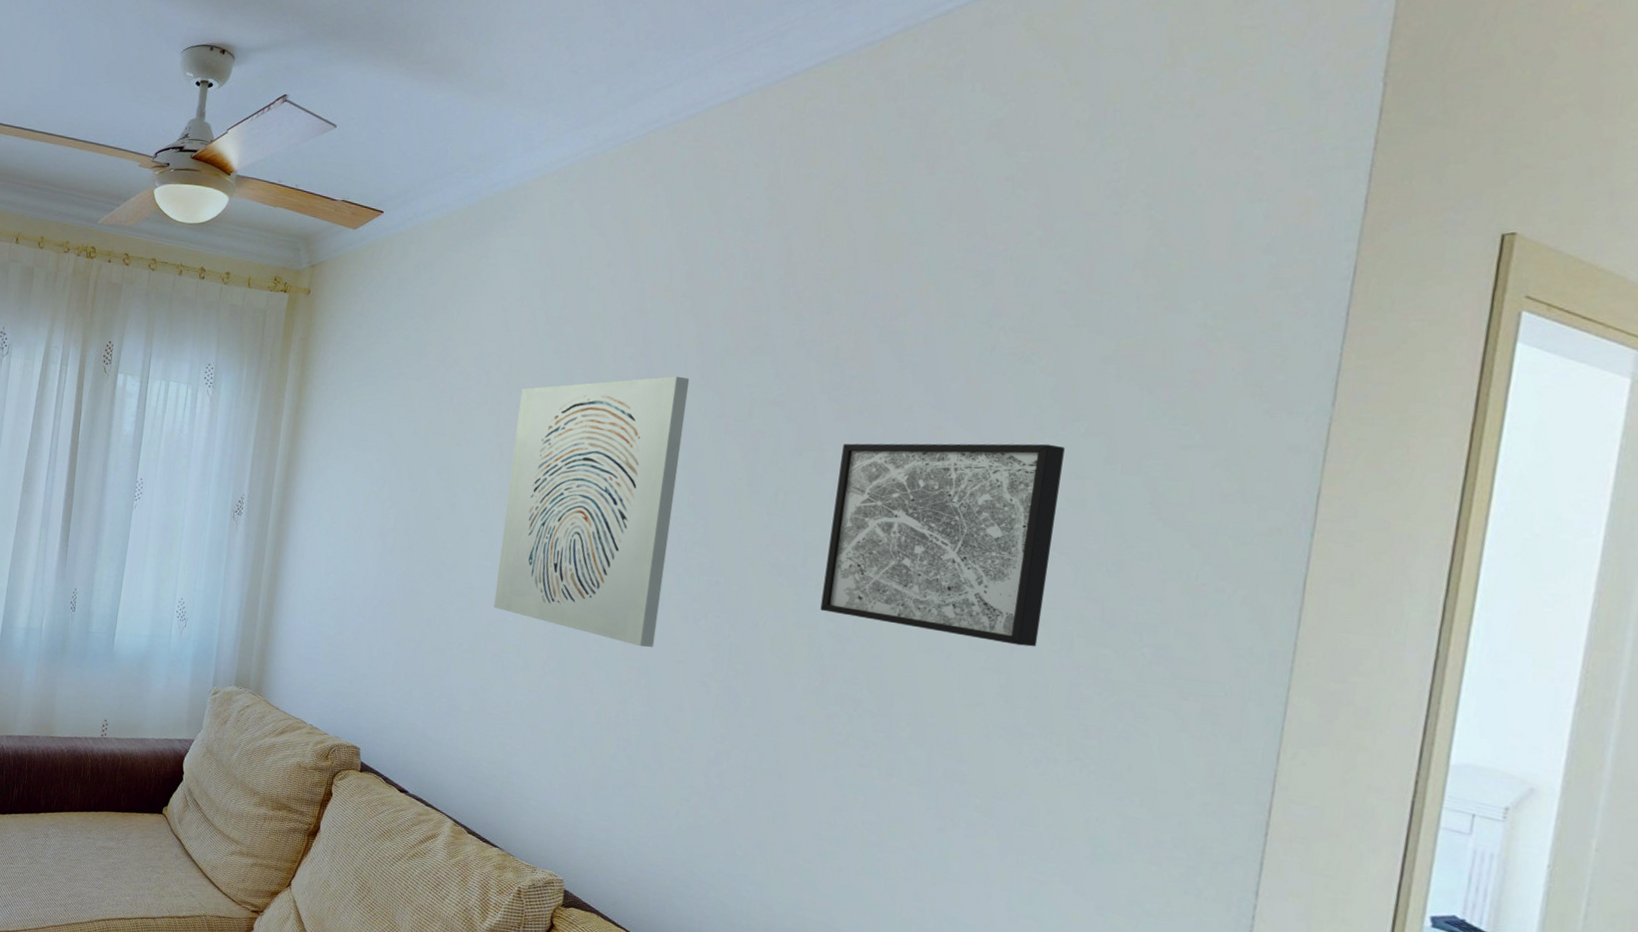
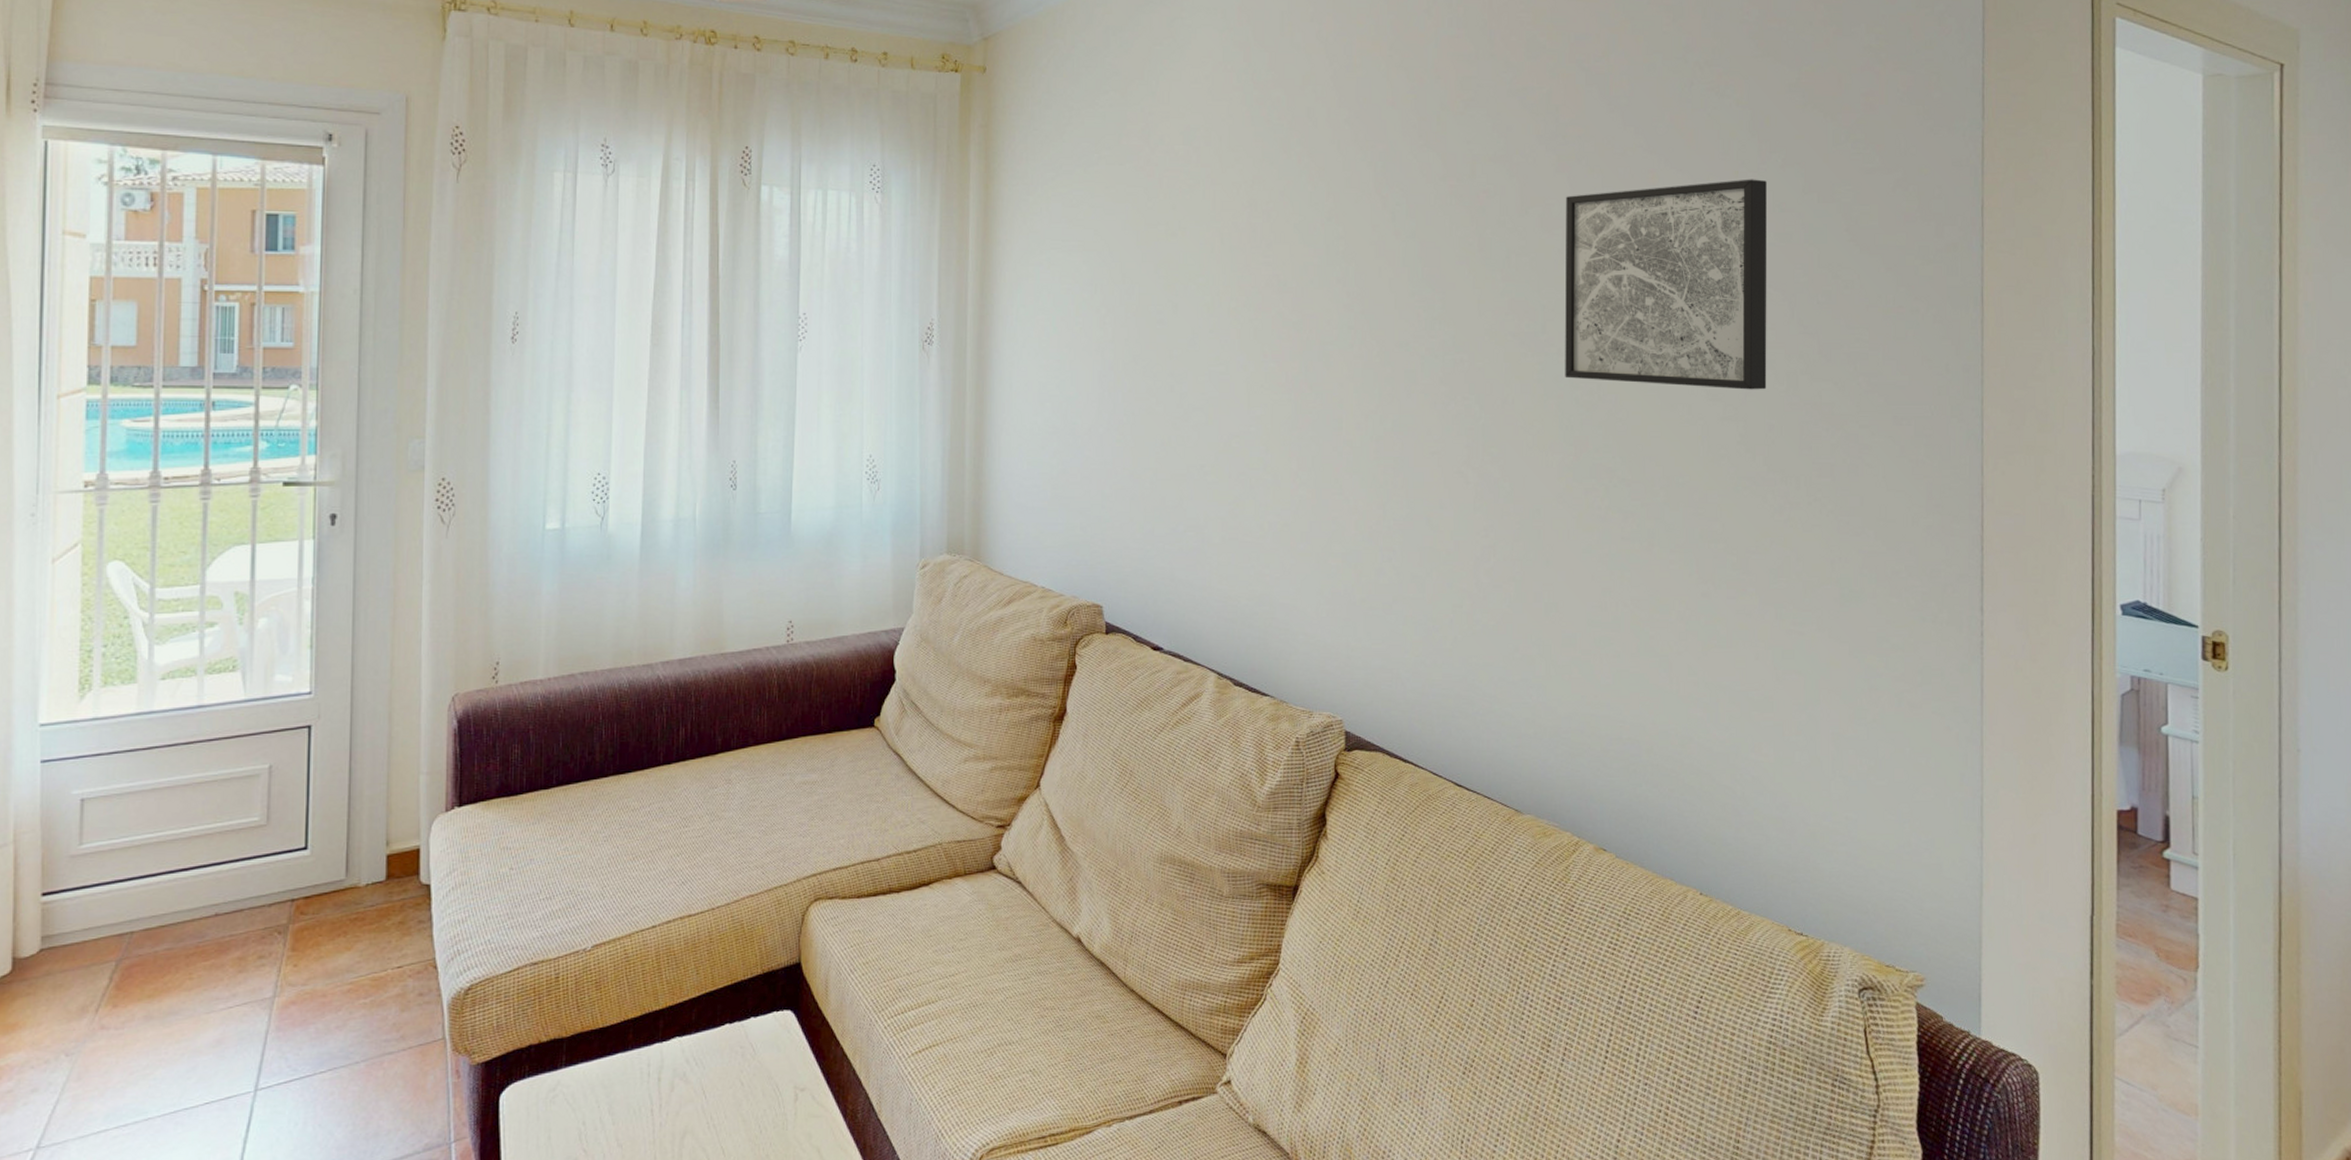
wall art: present [494,376,690,648] -> none [1233,137,1409,442]

